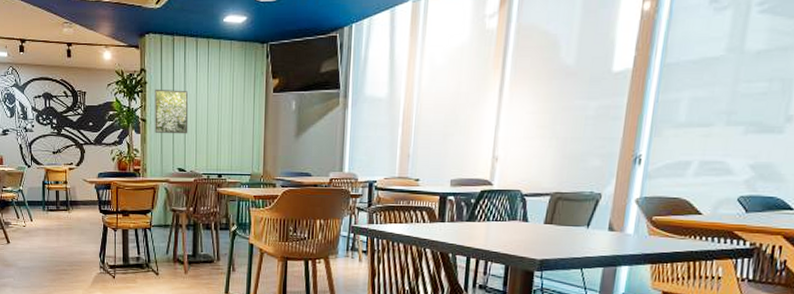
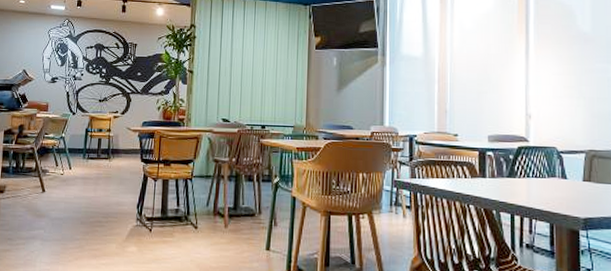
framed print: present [155,89,188,134] -> none [201,43,234,86]

